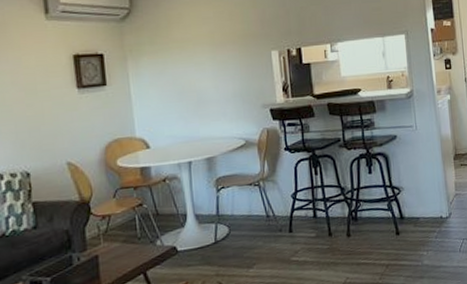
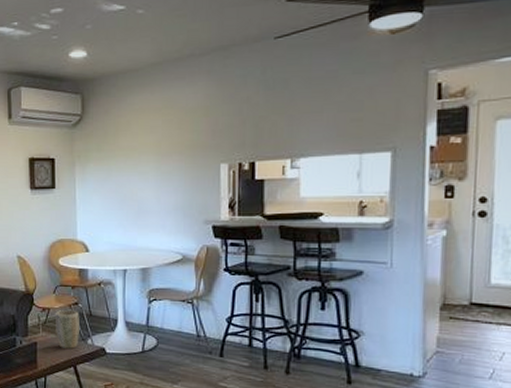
plant pot: none [118,212,147,256] -> present [56,309,79,349]

